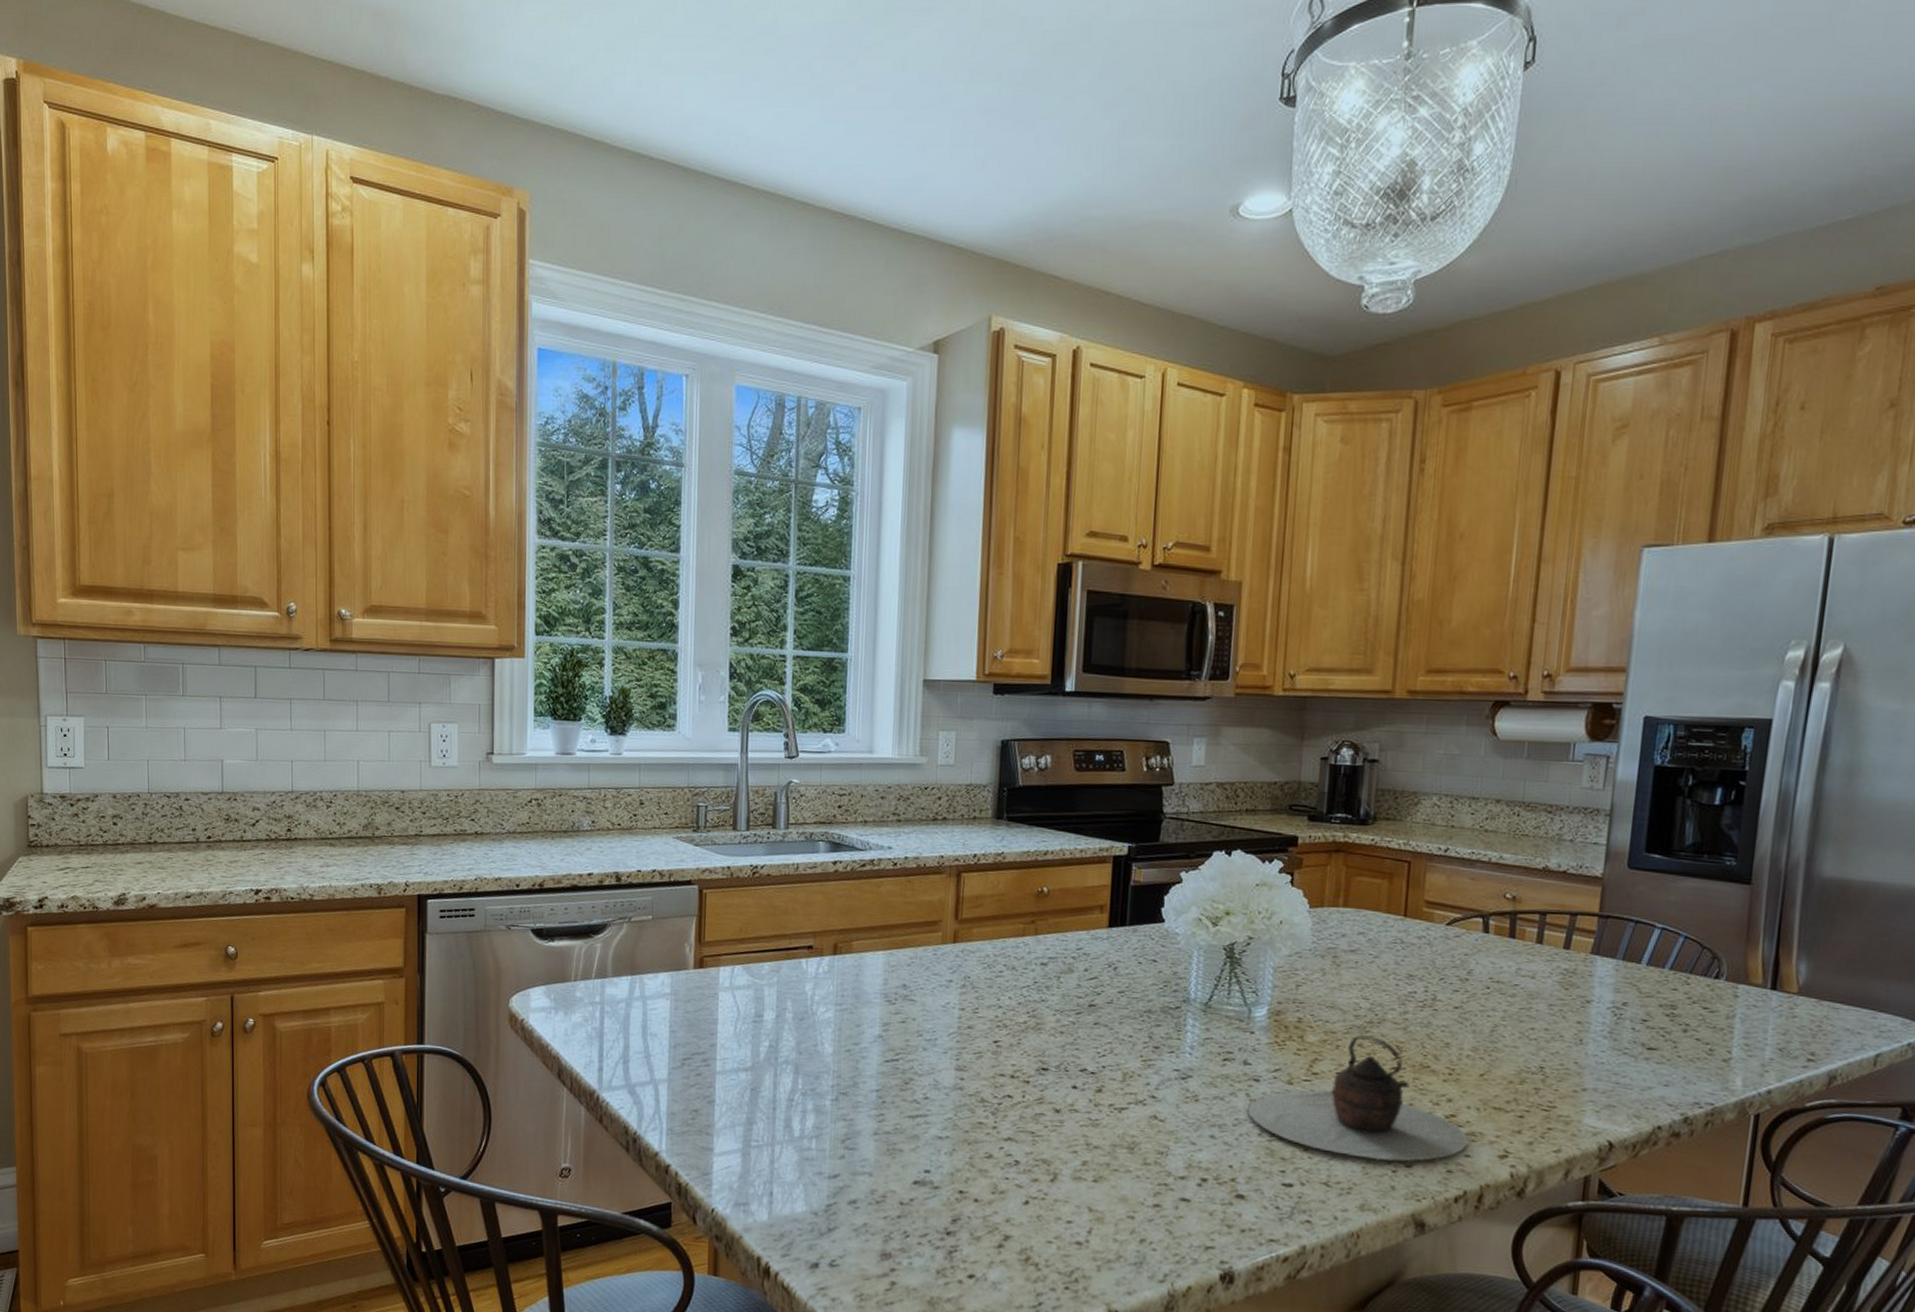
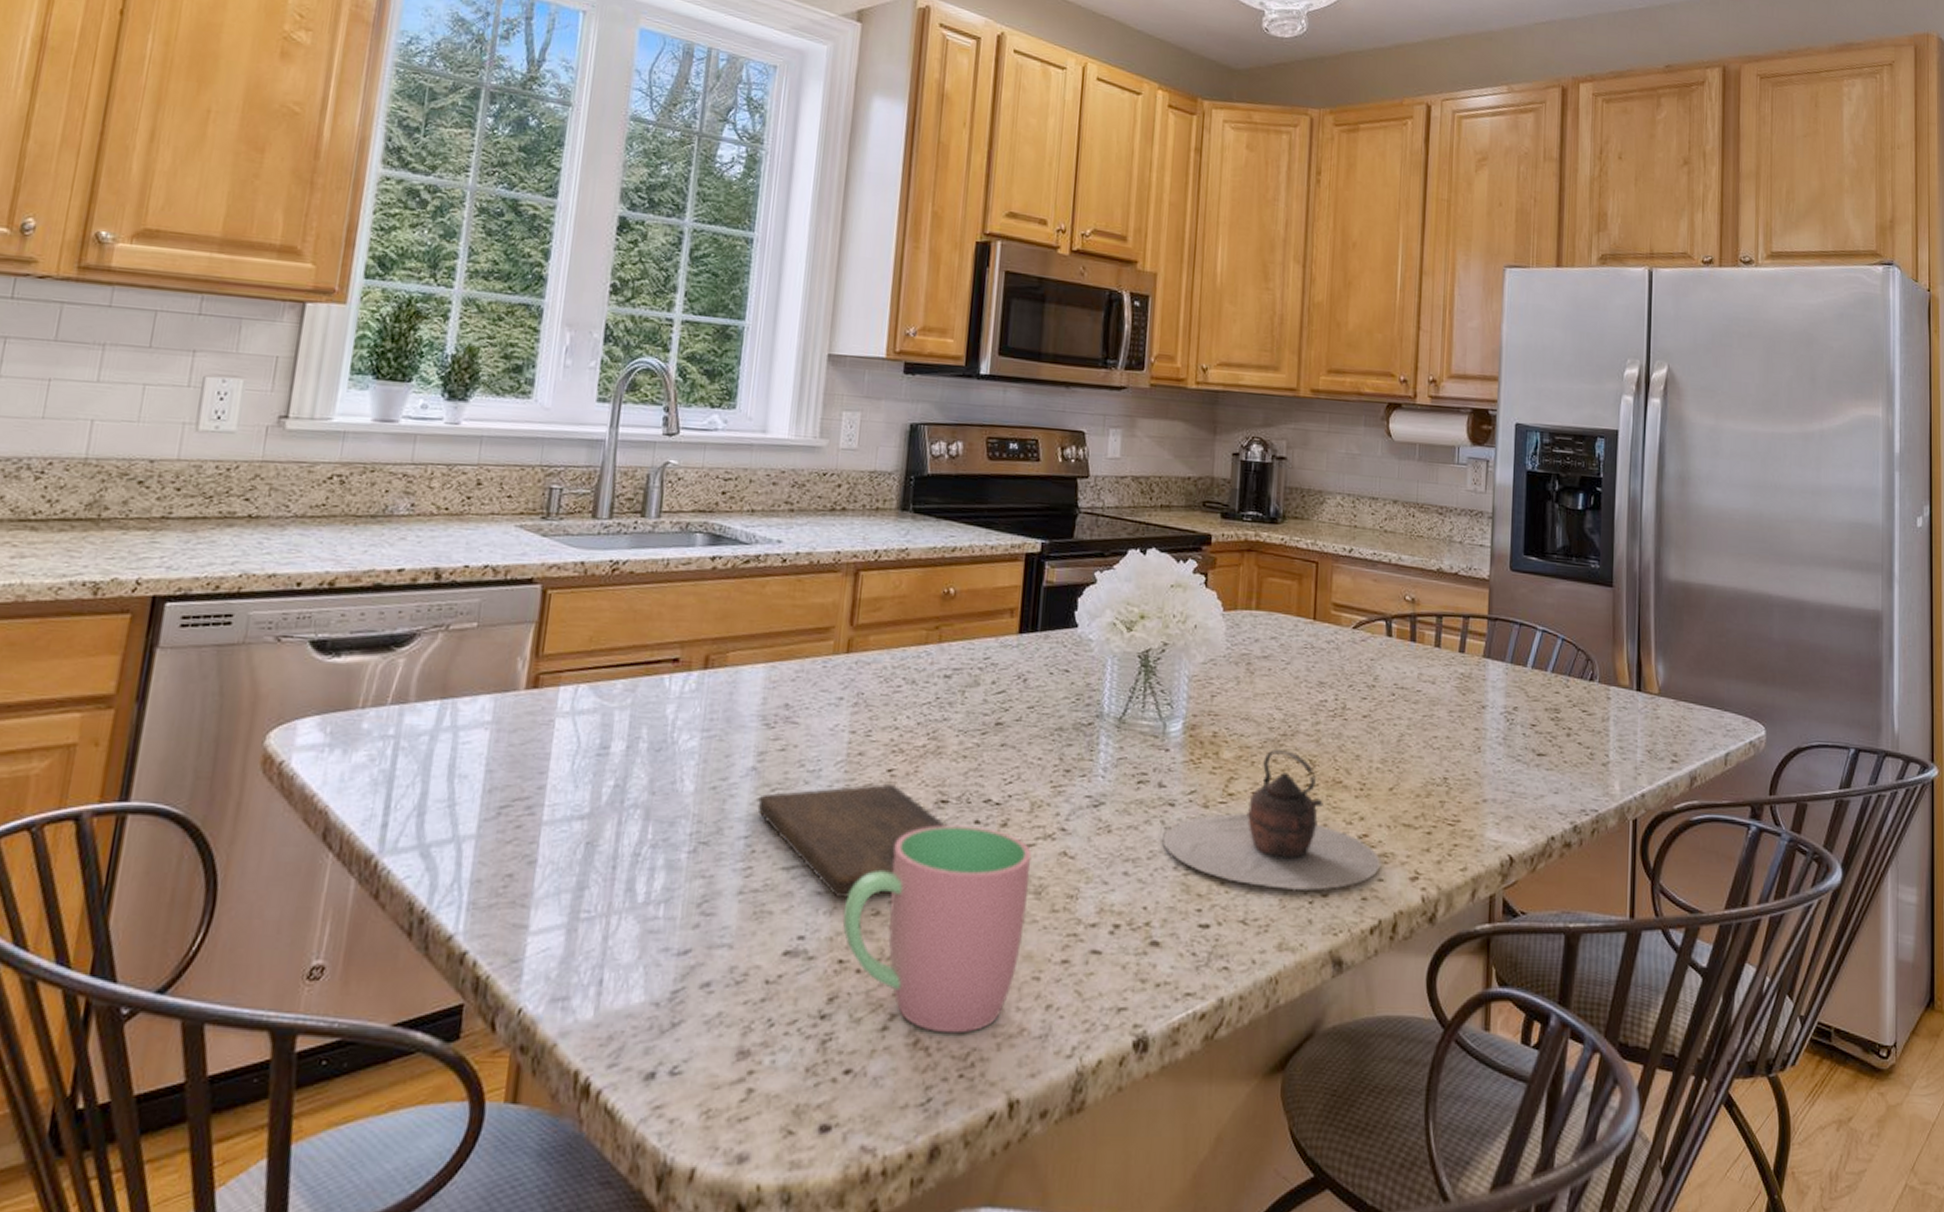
cutting board: none [885,1052,1047,1142] -> present [757,783,947,897]
cup: none [961,1088,1125,1255] -> present [842,824,1032,1034]

